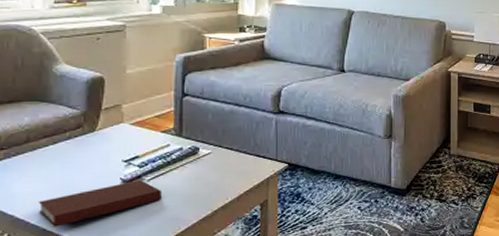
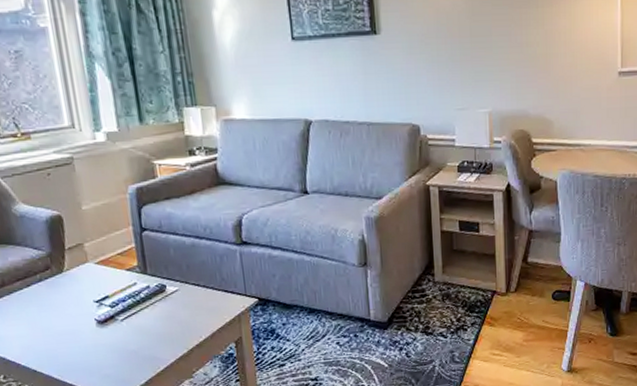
notebook: present [37,179,161,227] -> none [23,319,137,368]

